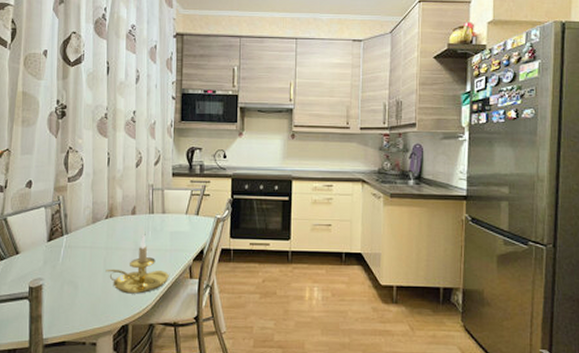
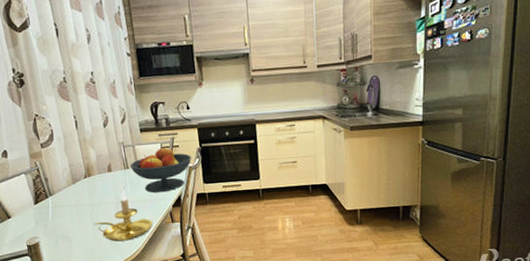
fruit bowl: none [155,194,222,244] -> present [130,147,192,193]

